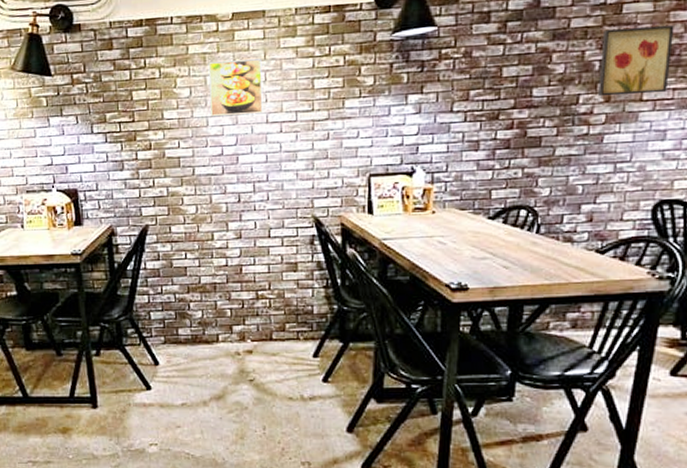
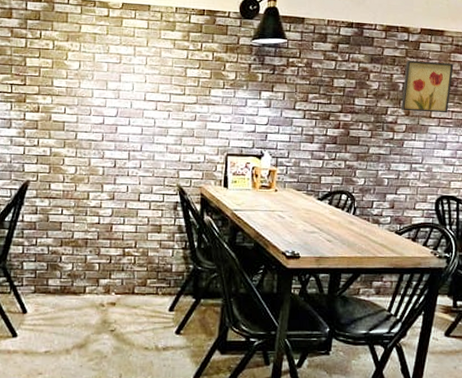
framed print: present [208,59,263,117] -> none [95,42,144,92]

